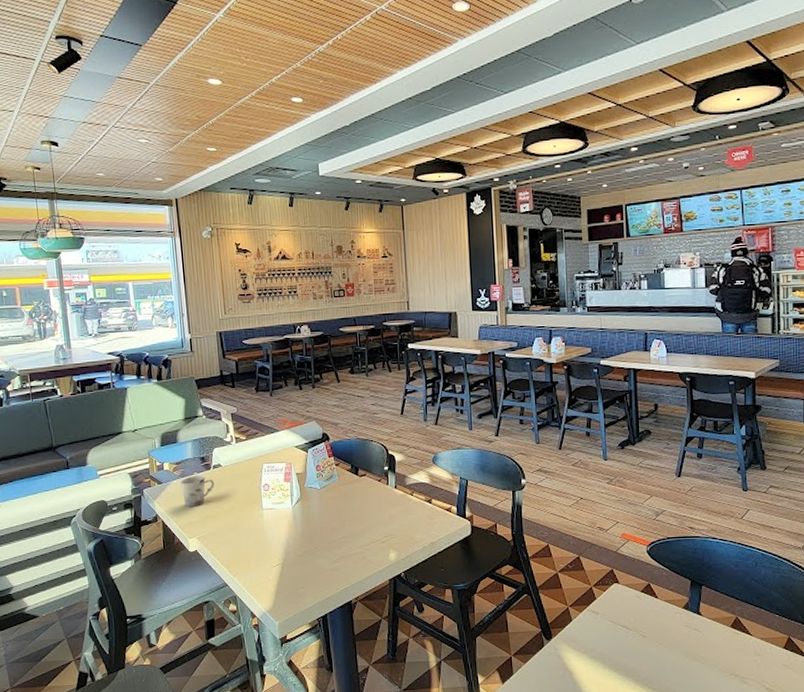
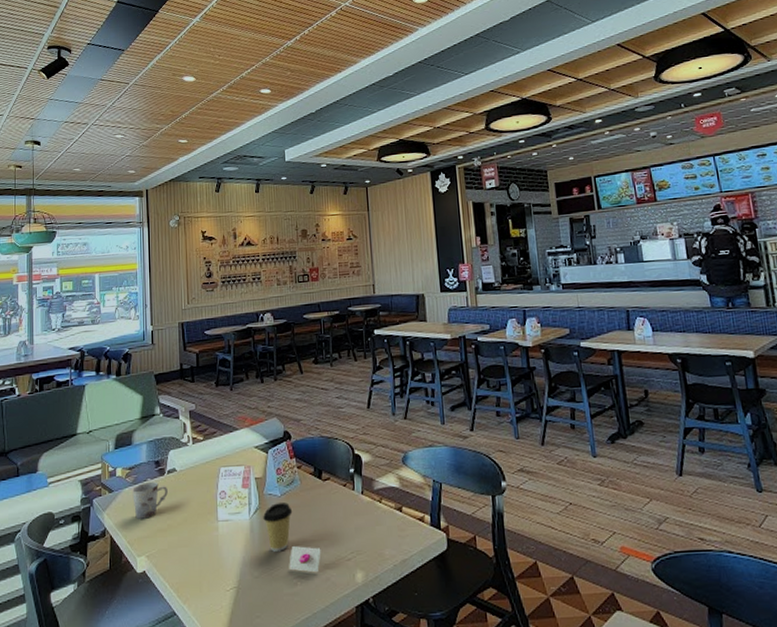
coffee cup: none [304,495,332,535] -> present [263,503,293,552]
donut: none [329,531,358,553] -> present [289,546,321,573]

